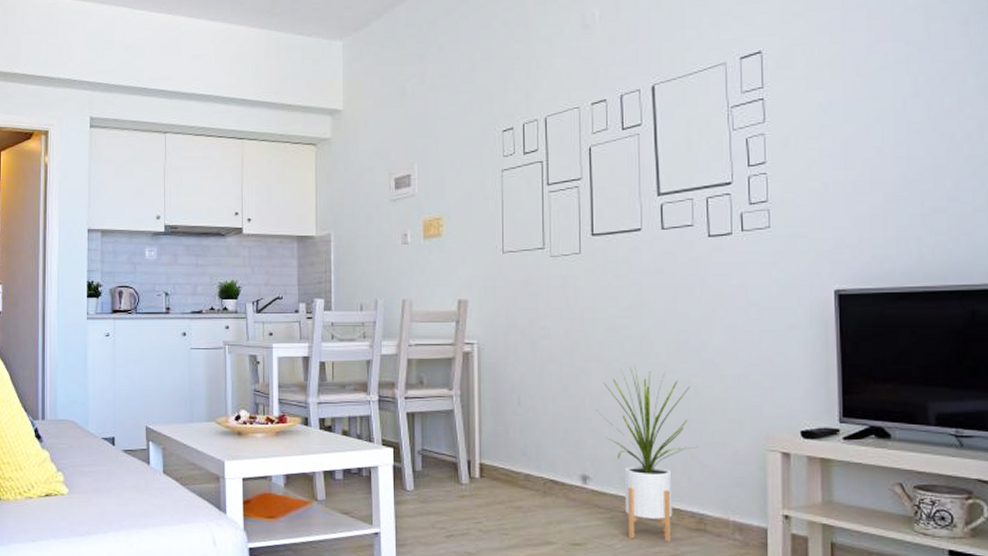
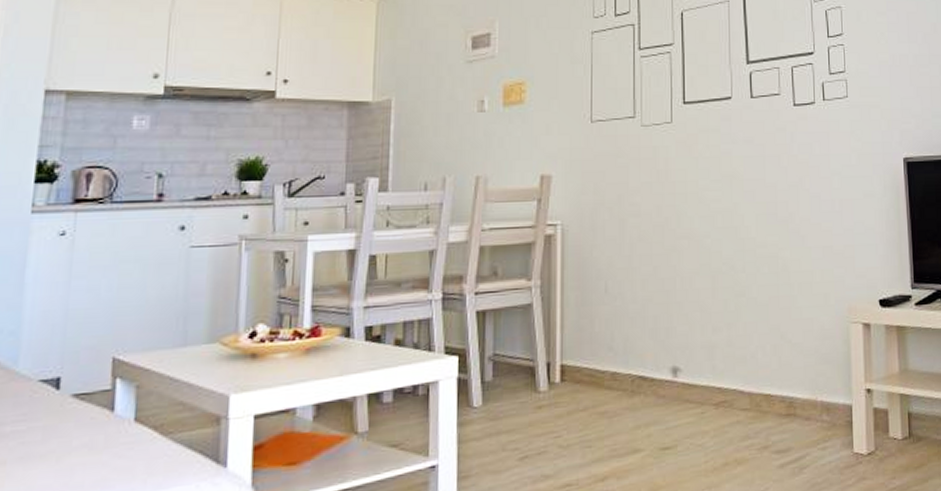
house plant: present [596,364,698,542] -> none [687,240,787,434]

